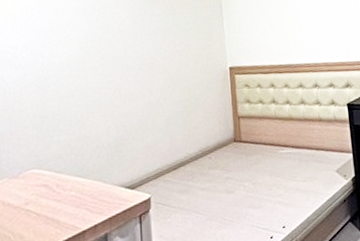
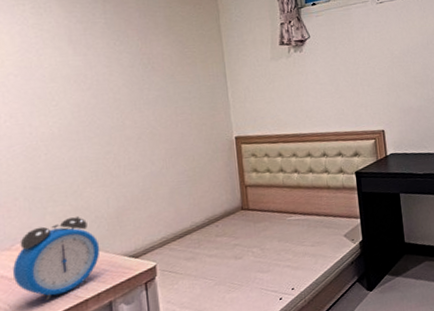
alarm clock: none [19,145,99,230] -> present [13,215,100,300]

